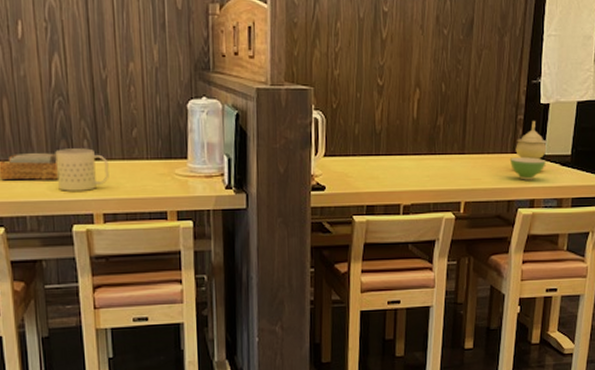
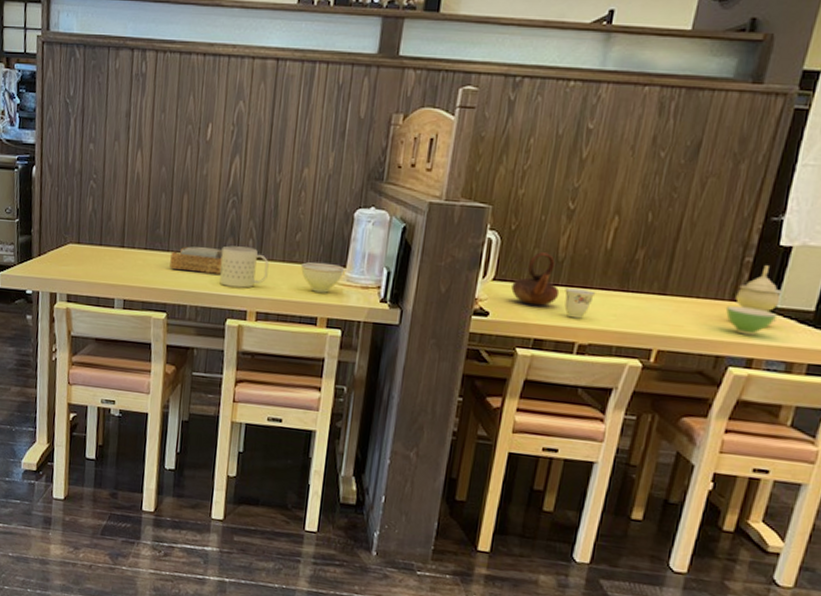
bowl: none [141,156,187,186] -> present [300,262,345,293]
teapot: none [341,127,382,175] -> present [511,252,560,306]
teacup: none [386,157,411,183] -> present [564,288,596,319]

